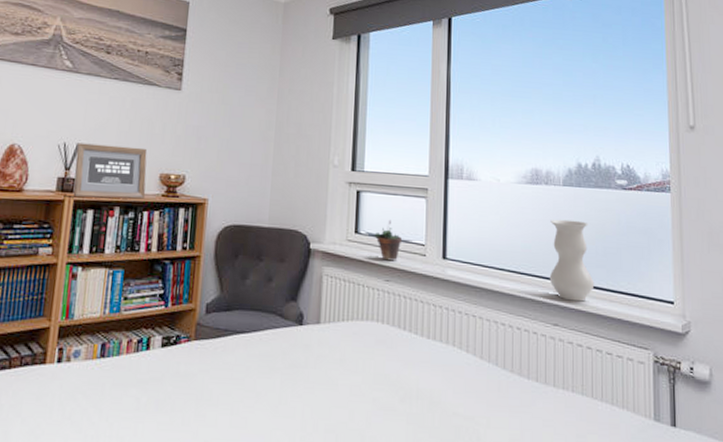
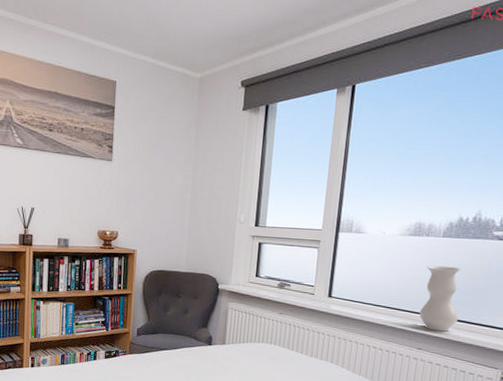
picture frame: present [72,143,148,200] -> none [31,206,88,251]
succulent plant: present [374,219,401,261] -> none [271,266,295,299]

